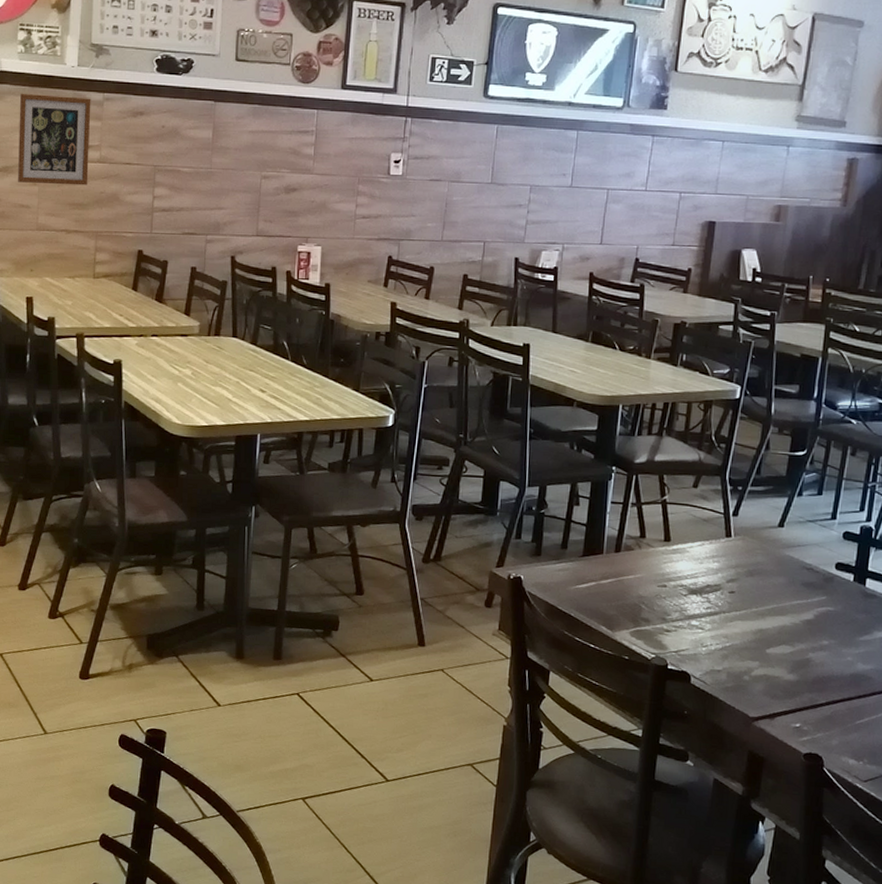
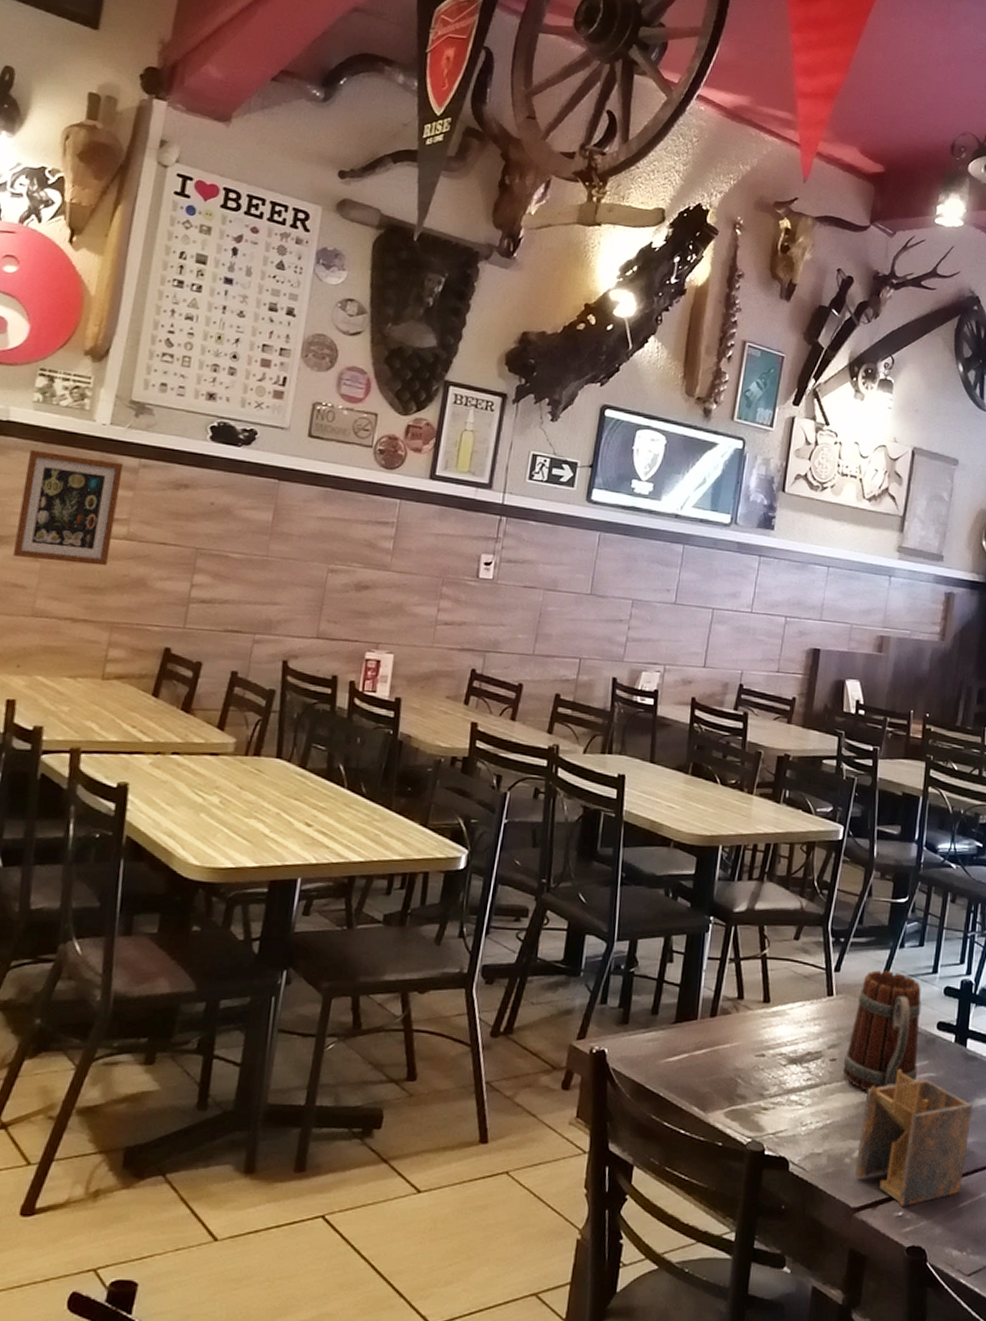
beer mug: none [741,515,820,621] -> present [842,970,922,1092]
napkin holder: none [753,603,872,720] -> present [854,1069,973,1206]

